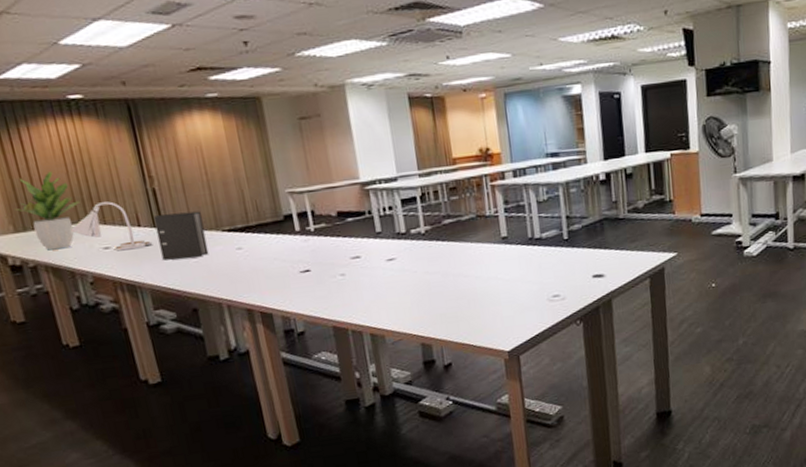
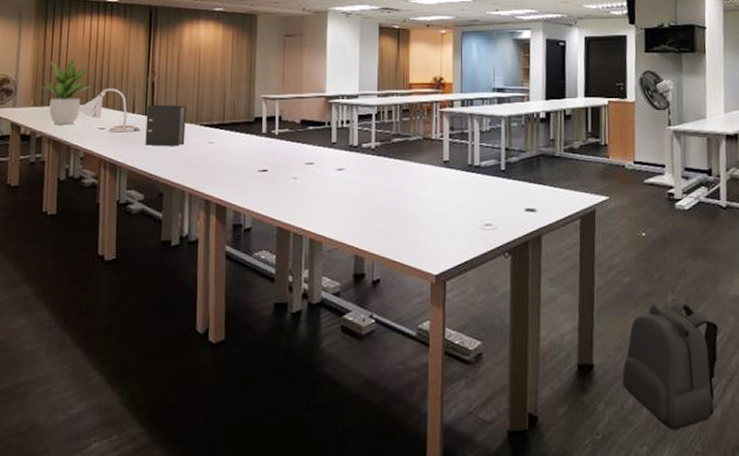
backpack: none [699,342,788,455] -> present [622,301,719,430]

